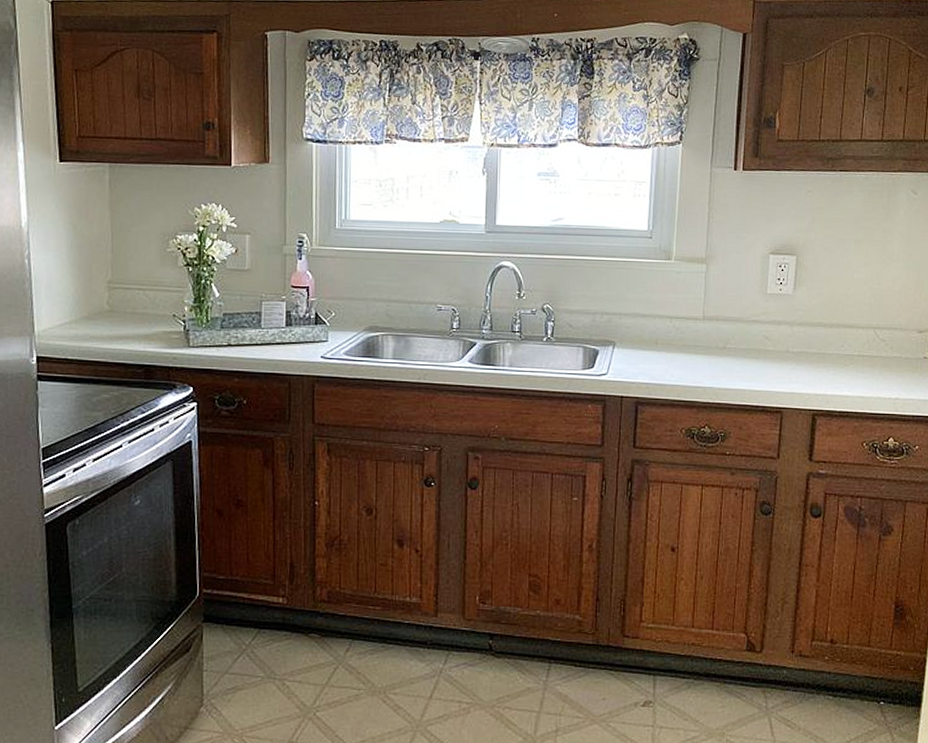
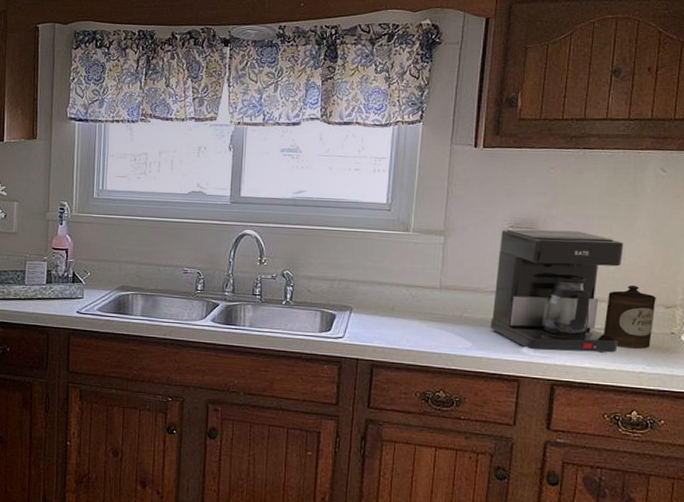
coffee maker: none [753,255,879,381] -> present [490,229,624,353]
canister: none [861,310,910,376] -> present [604,285,656,350]

